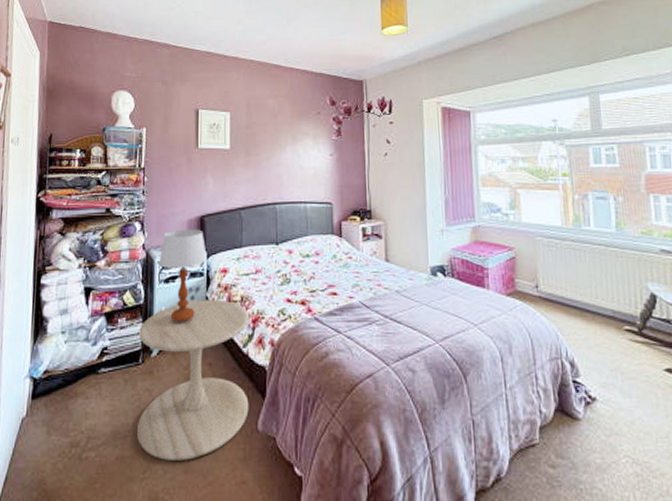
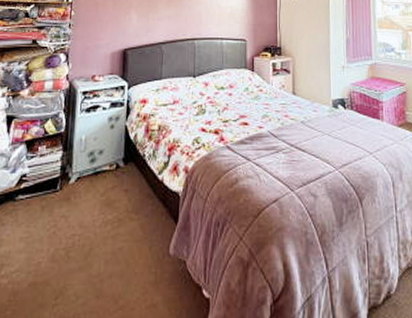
side table: present [136,299,249,460] -> none [50,128,165,286]
table lamp: present [159,229,207,322] -> none [81,62,128,150]

